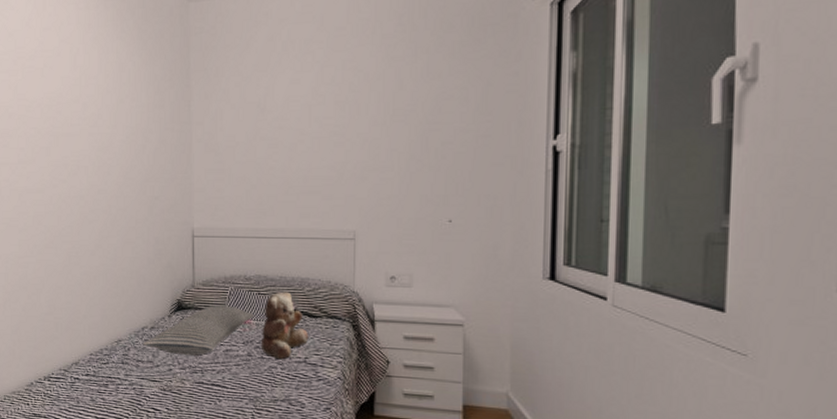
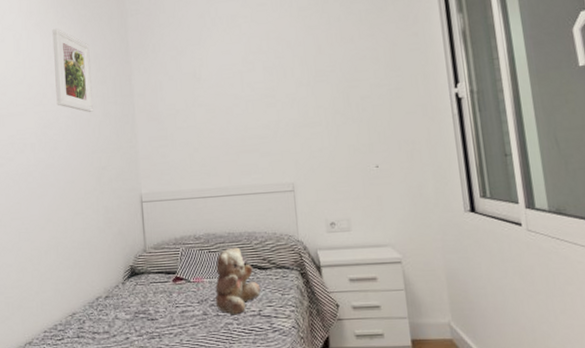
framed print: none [110,43,150,138] -> present [52,28,94,112]
pillow: present [143,305,255,356] -> none [98,266,208,322]

